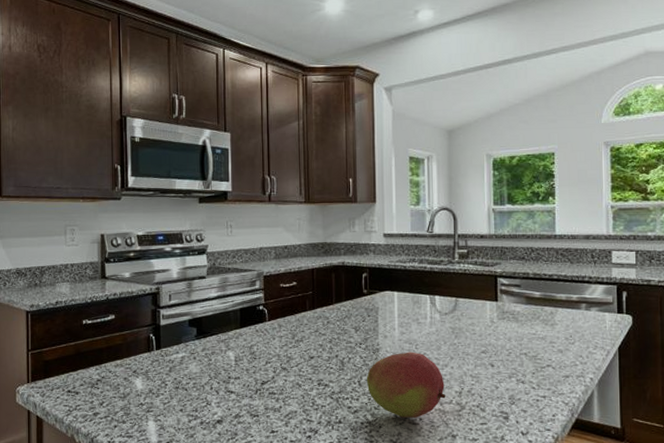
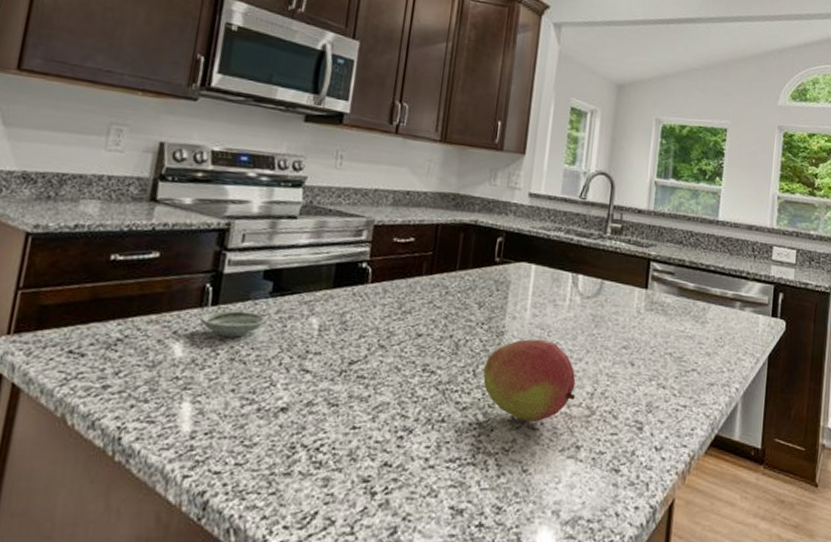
saucer: none [150,352,196,372] -> present [200,310,267,337]

